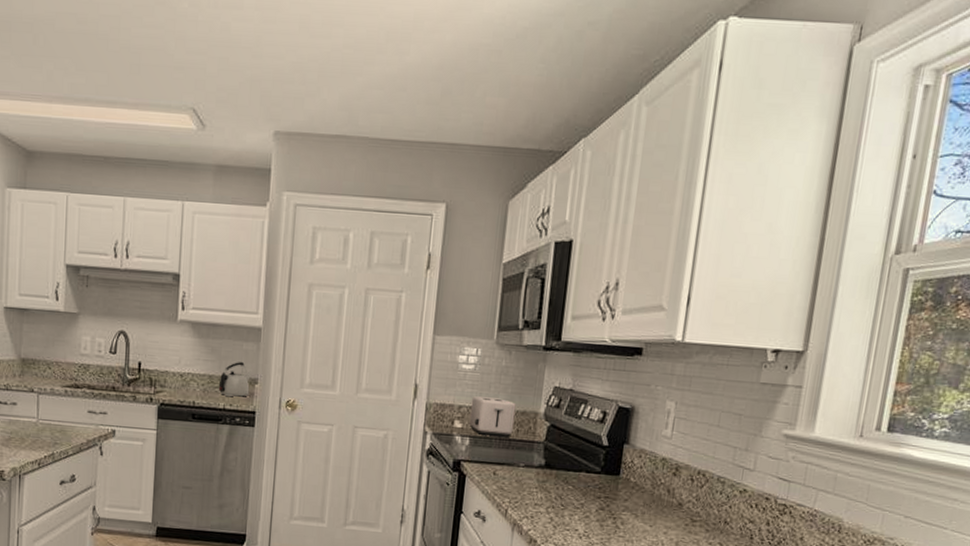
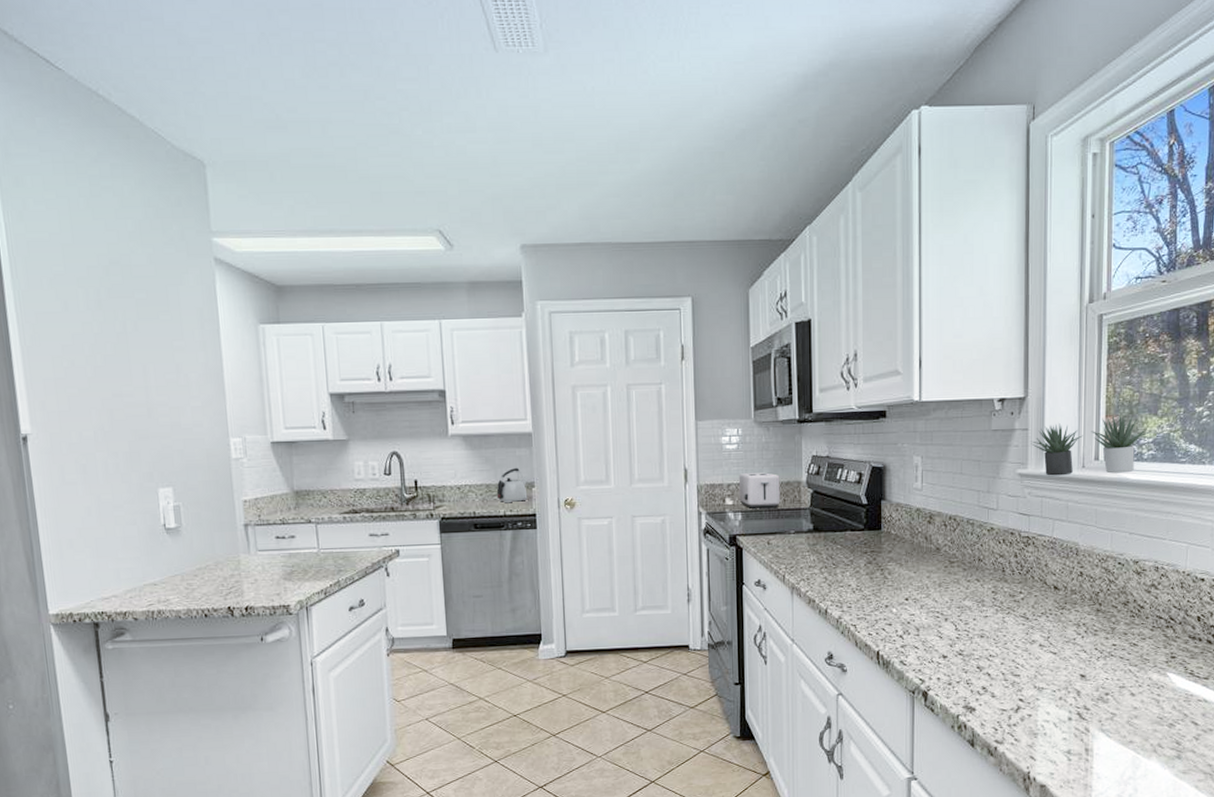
succulent plant: none [803,381,947,449] -> present [1031,414,1151,476]

